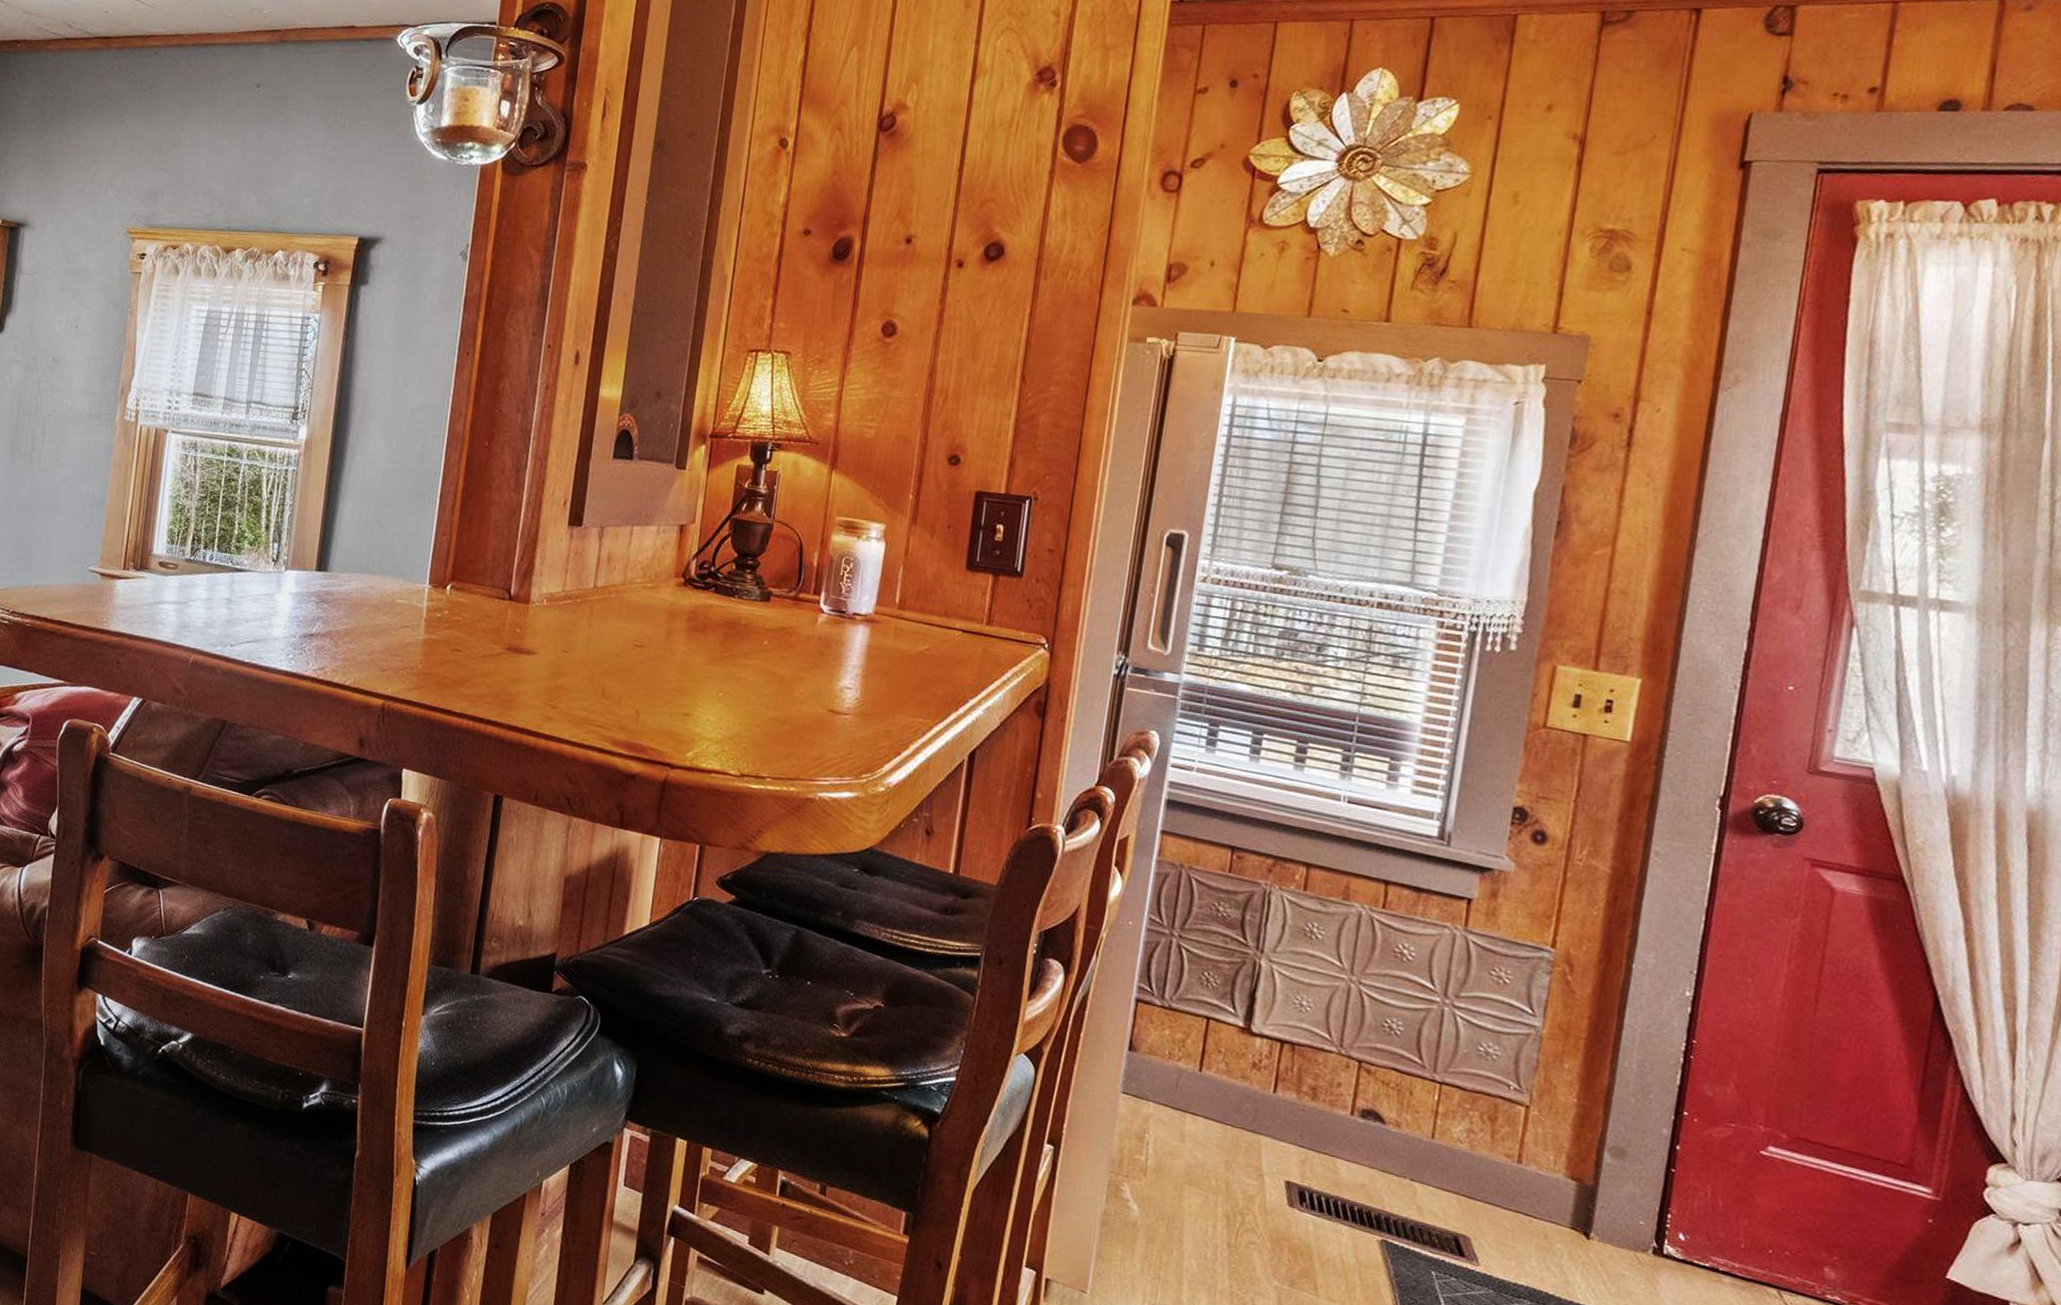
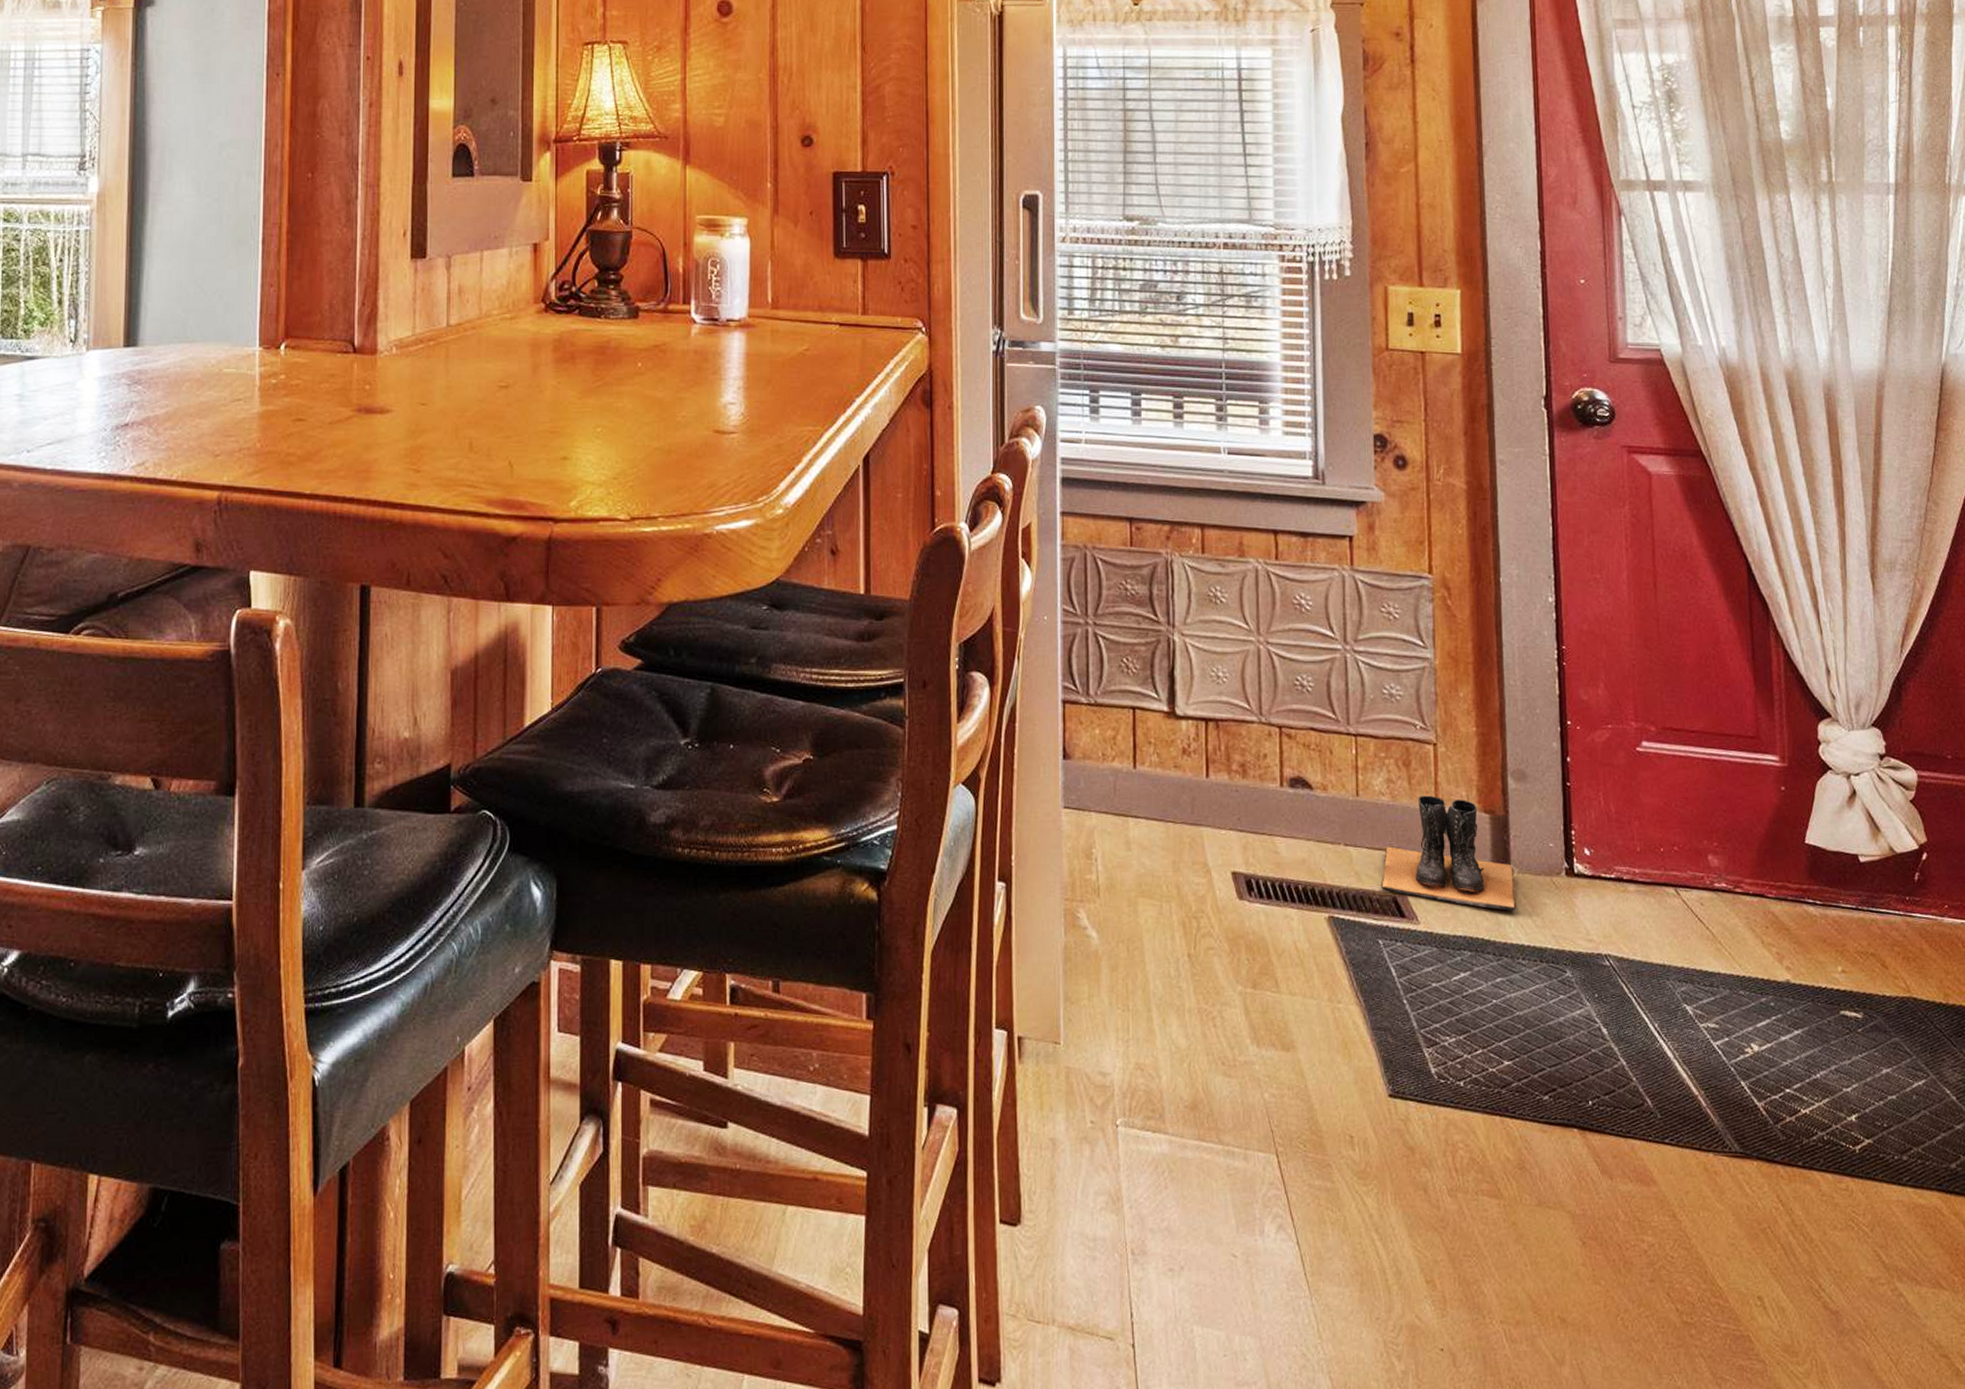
boots: none [1443,1150,1595,1275] -> present [1381,795,1517,912]

